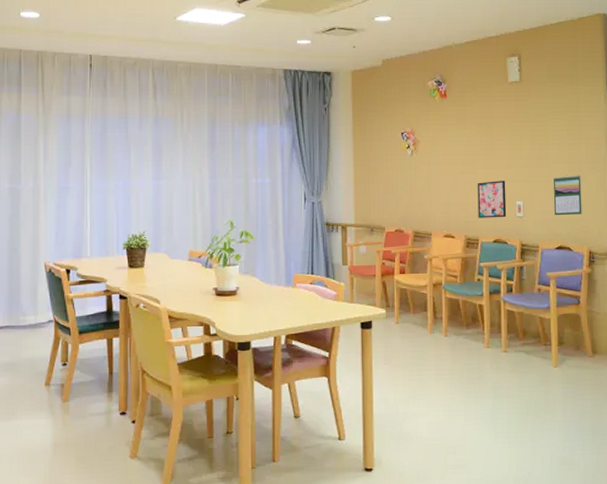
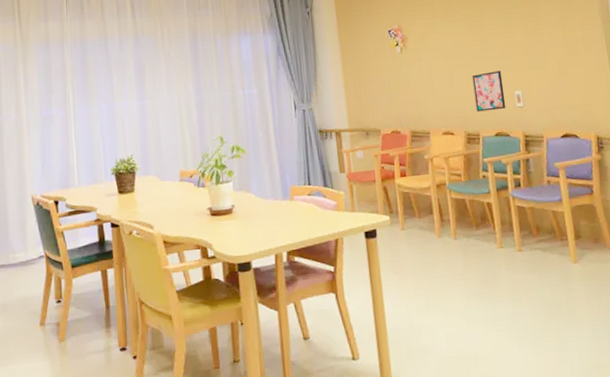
calendar: present [553,175,582,216] -> none [551,58,585,103]

